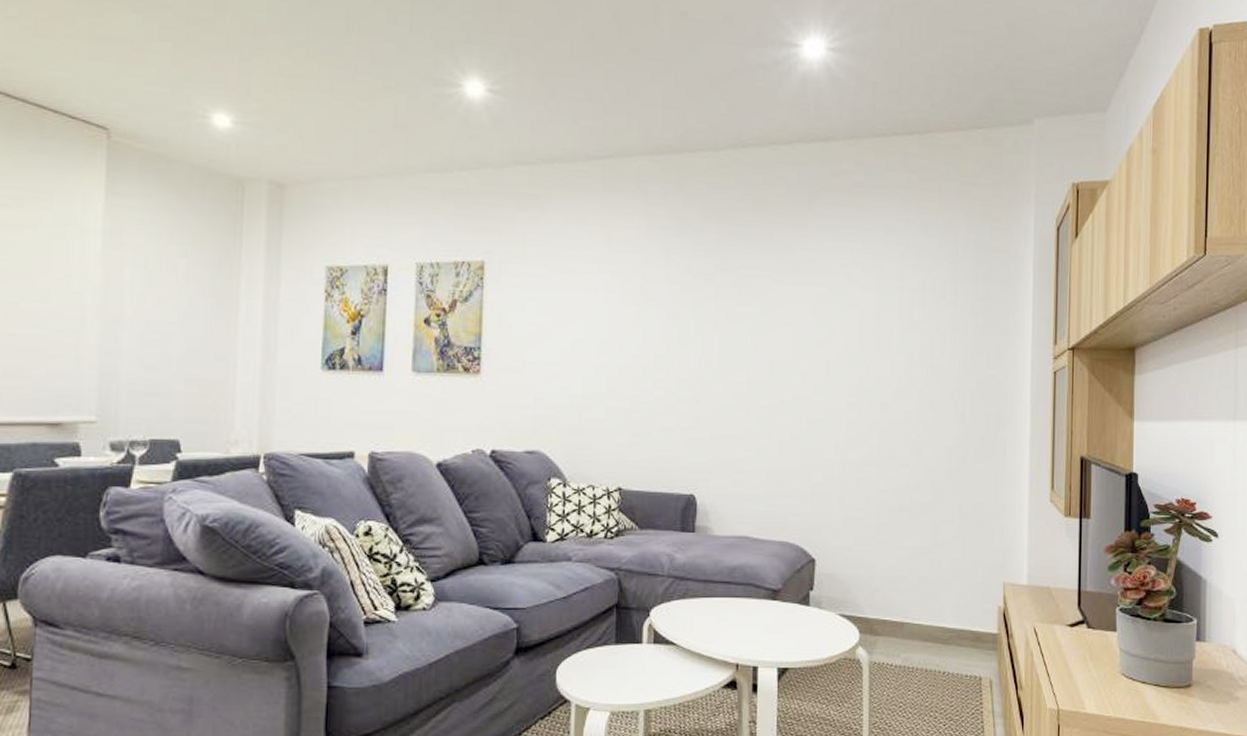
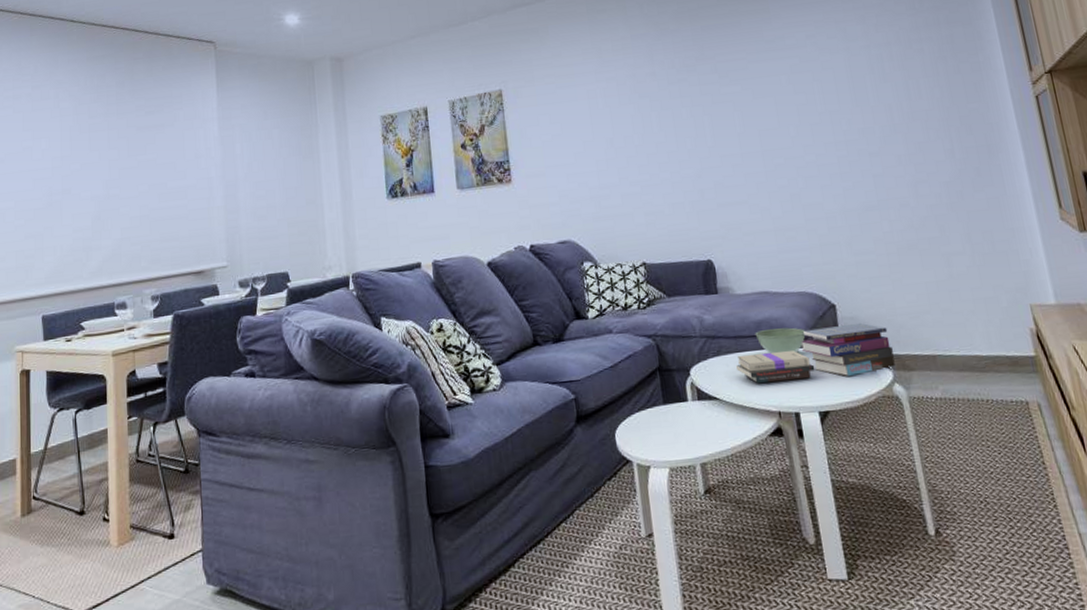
books: none [701,601,782,633] -> present [736,350,815,384]
bowl: none [726,577,779,604] -> present [755,327,806,354]
books: none [773,582,863,636] -> present [801,323,895,377]

